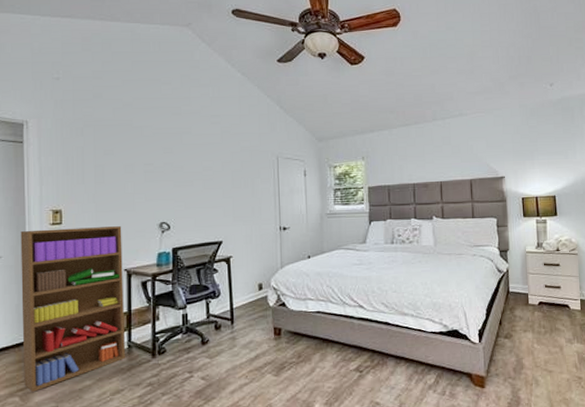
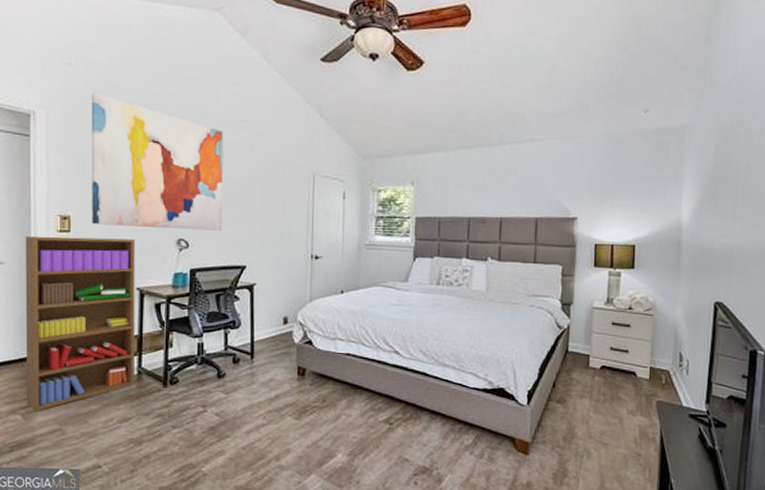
wall art: none [78,101,199,216] -> present [91,92,224,231]

